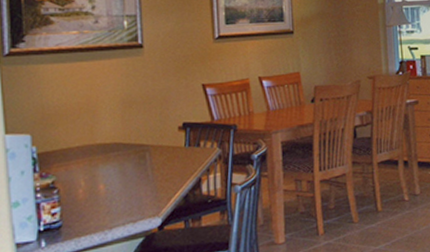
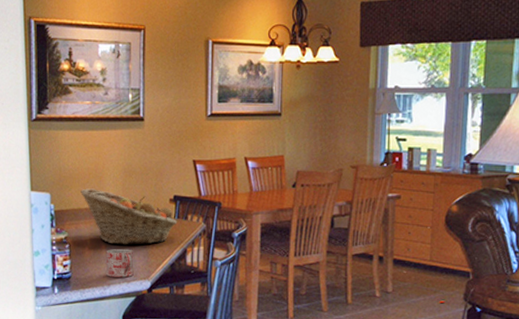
fruit basket: none [70,124,189,183] -> present [80,188,178,245]
mug: none [106,186,140,219] -> present [106,249,134,278]

